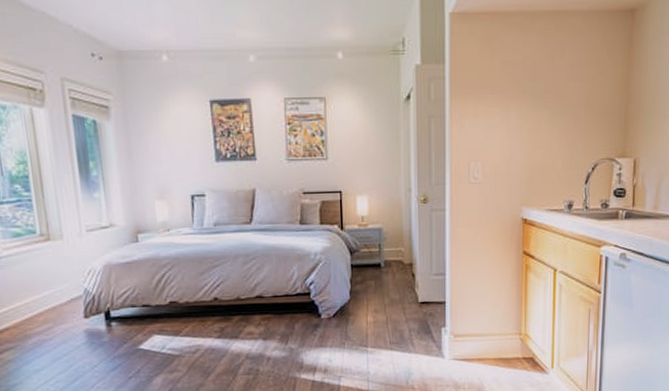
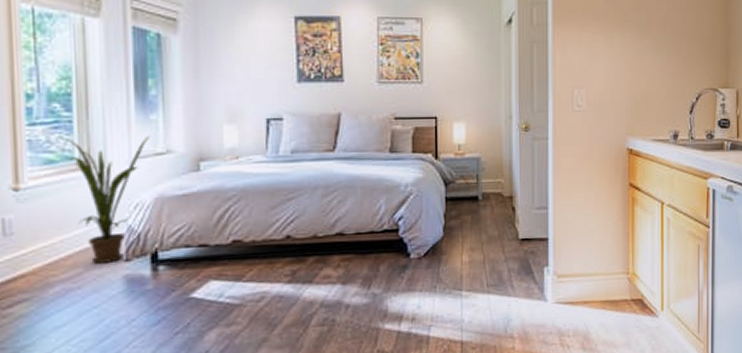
house plant: none [23,211,96,320] -> present [60,135,151,264]

